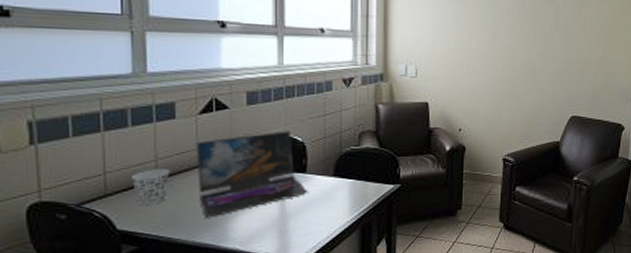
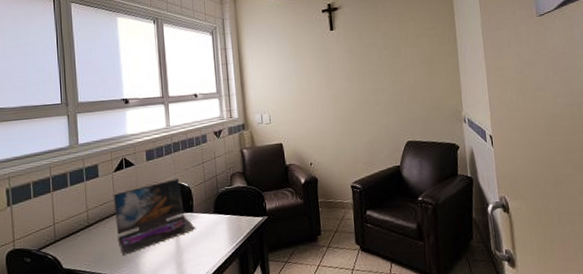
cup: present [130,169,169,205] -> none [71,217,96,248]

